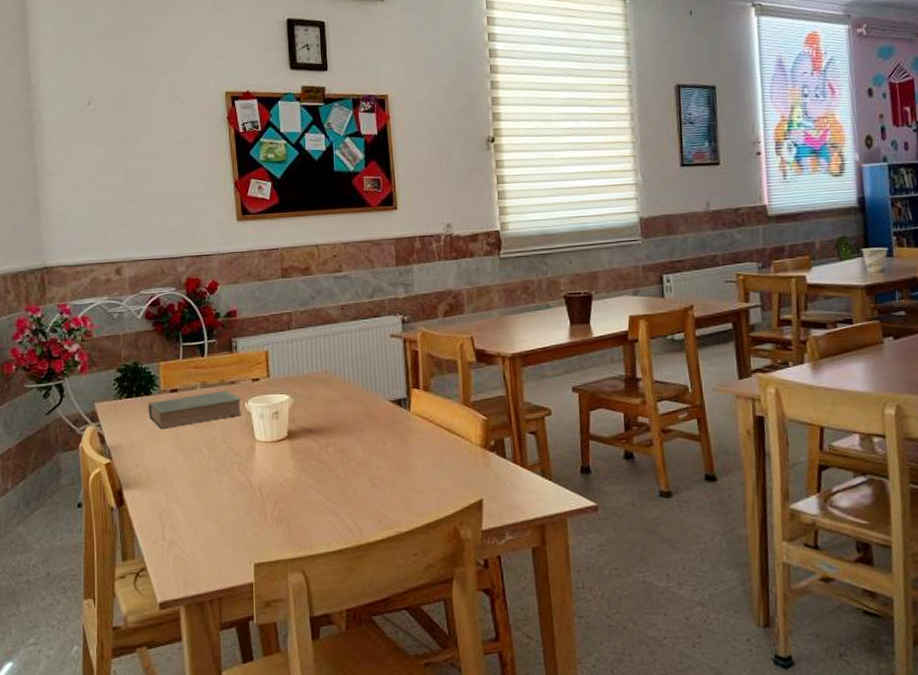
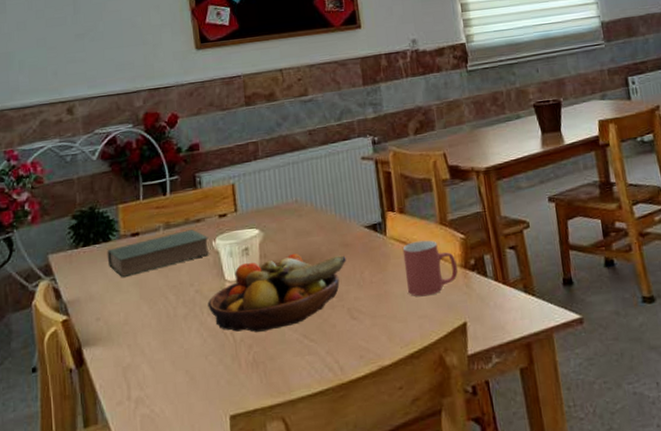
fruit bowl: none [238,420,370,490] -> present [207,253,346,332]
mug: none [425,418,477,472] -> present [402,240,458,297]

